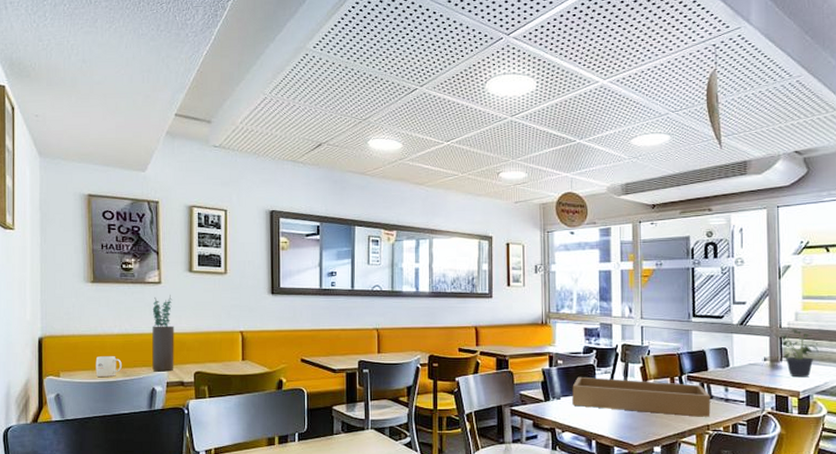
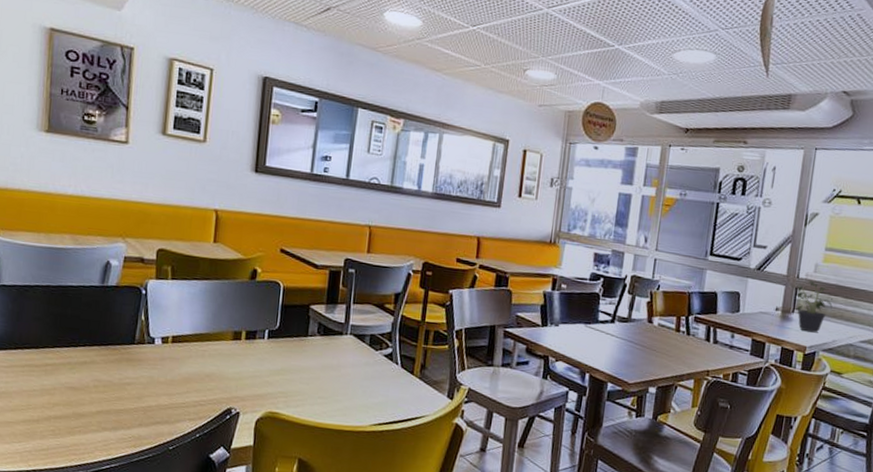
mug: present [95,356,122,378] -> none [41,218,74,243]
vase: present [152,294,174,372] -> none [109,157,140,245]
tray: present [572,376,711,417] -> none [570,304,715,362]

